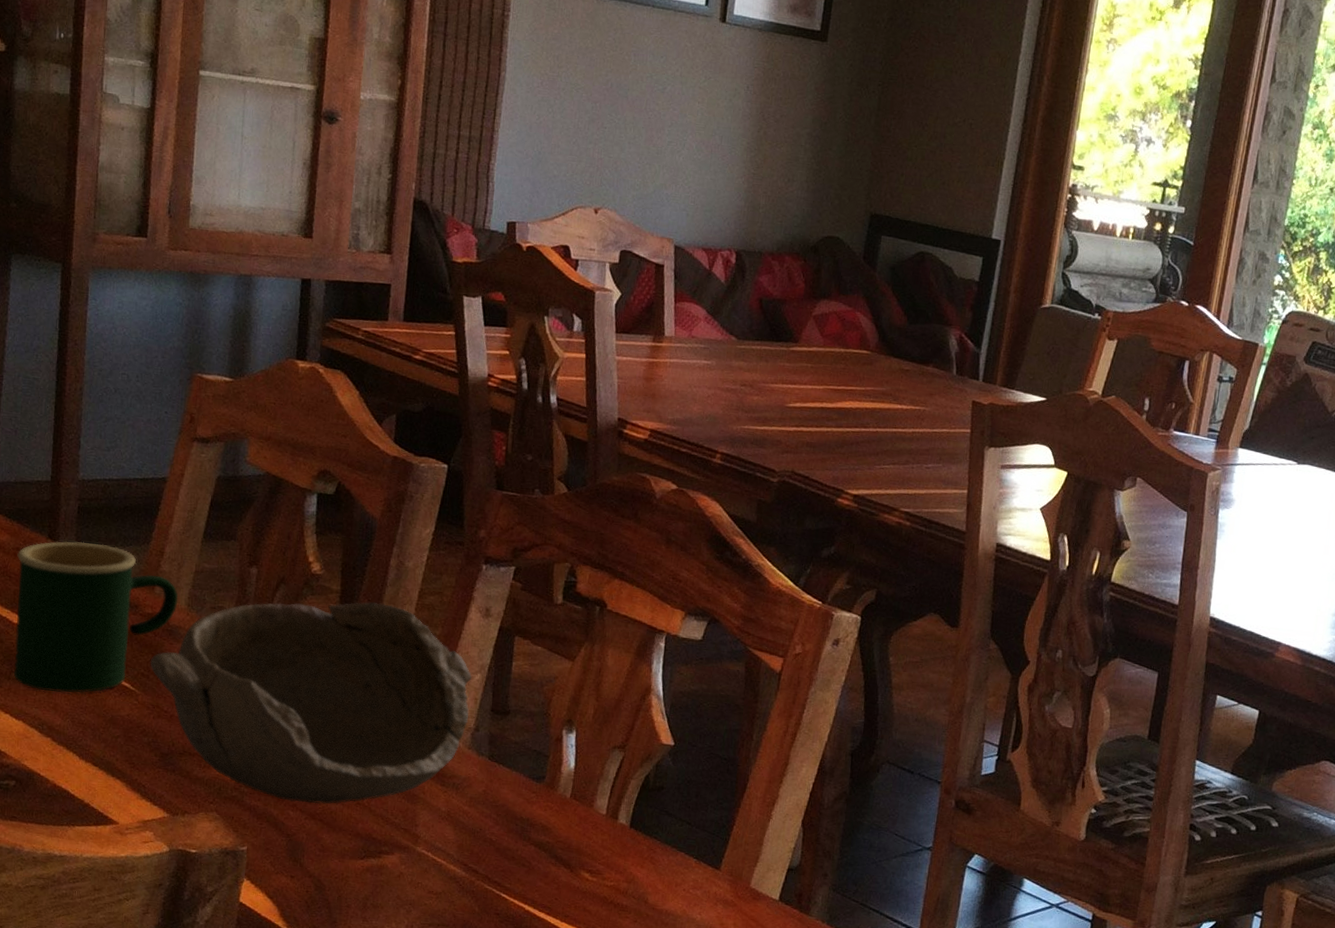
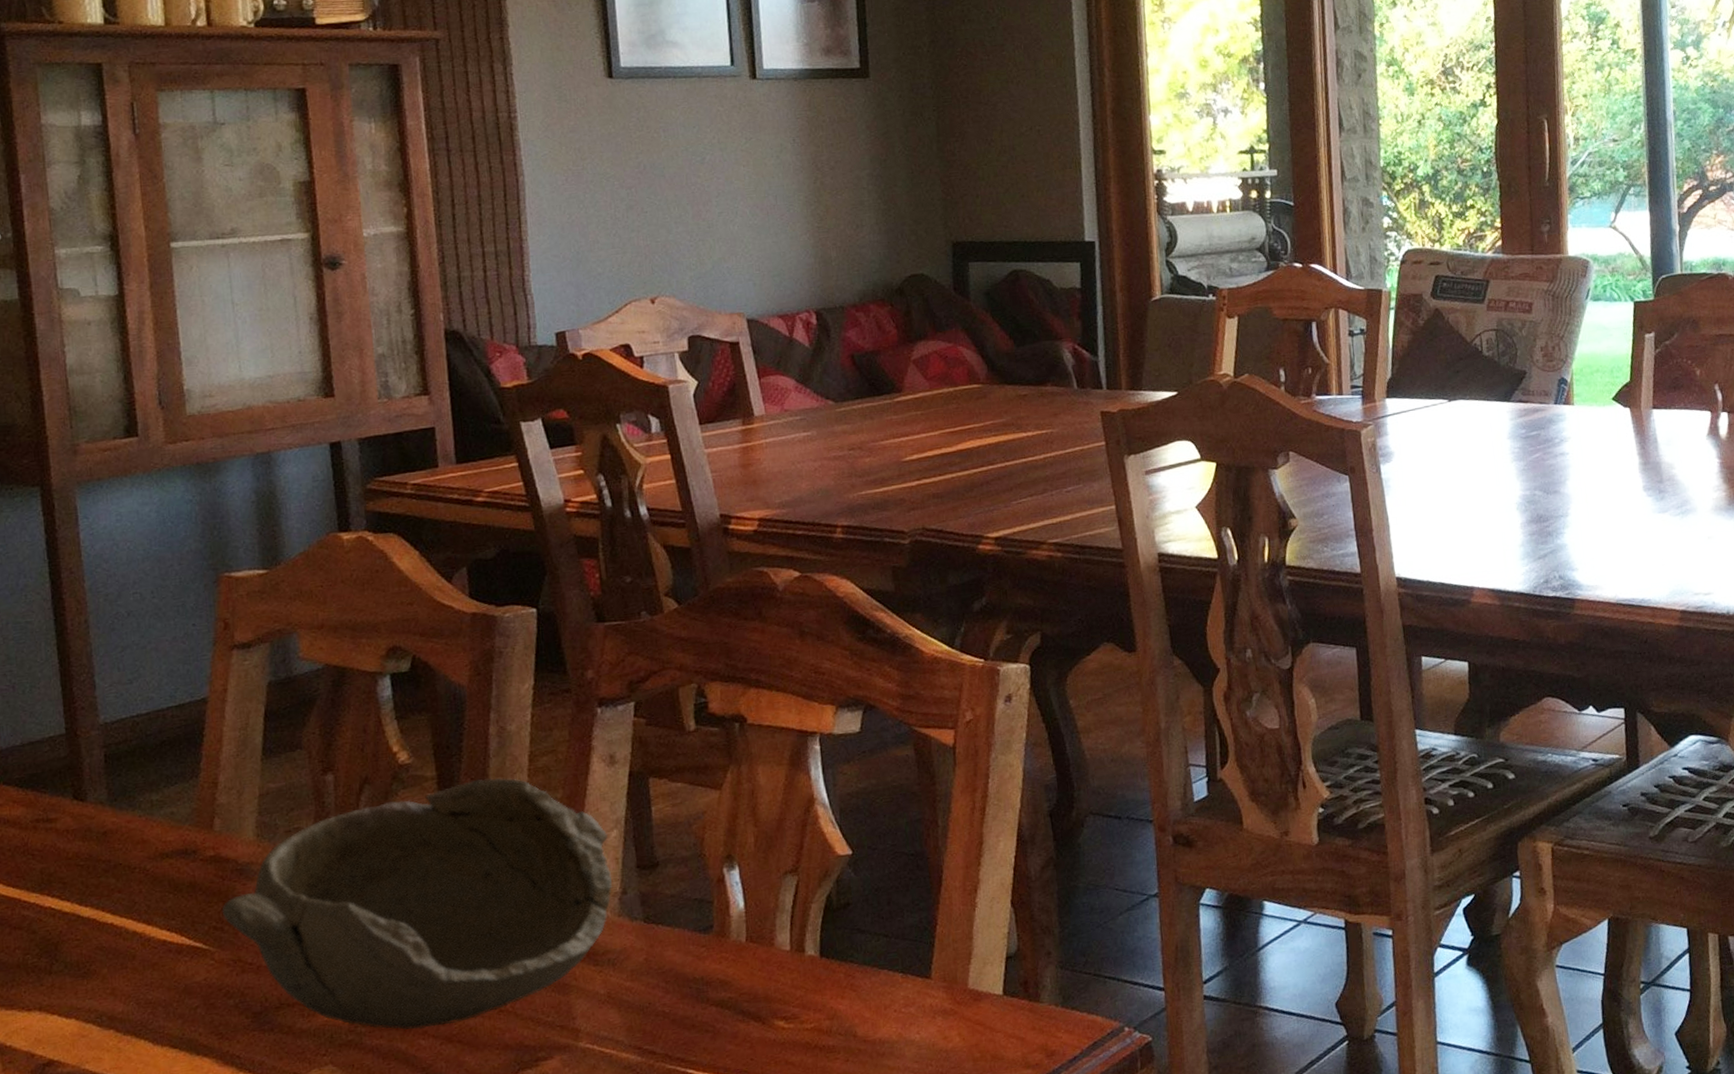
mug: present [14,541,178,693] -> none [37,789,245,977]

